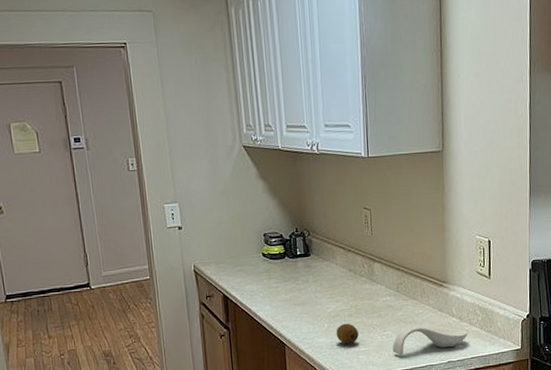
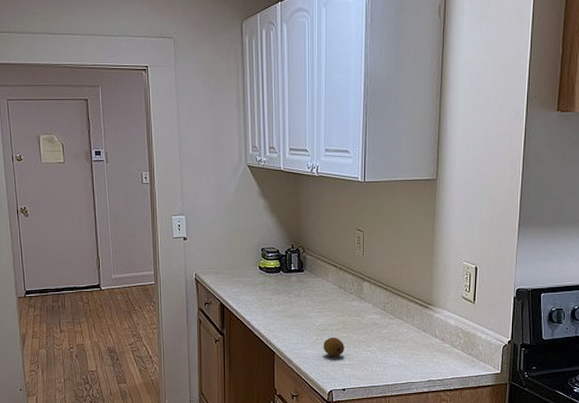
spoon rest: present [393,325,467,356] -> none [376,344,449,371]

